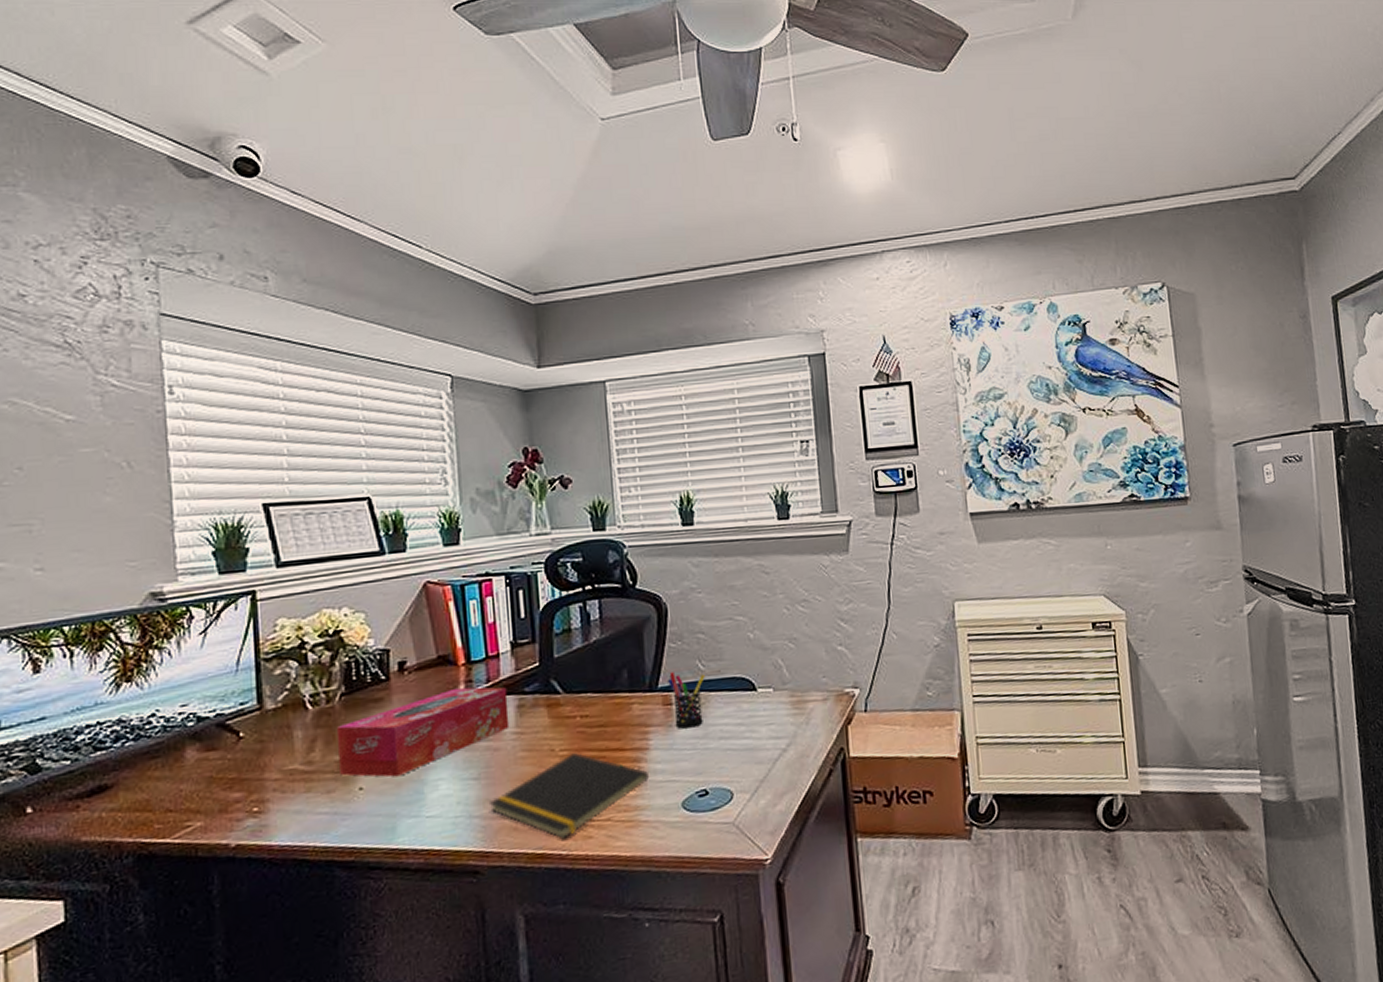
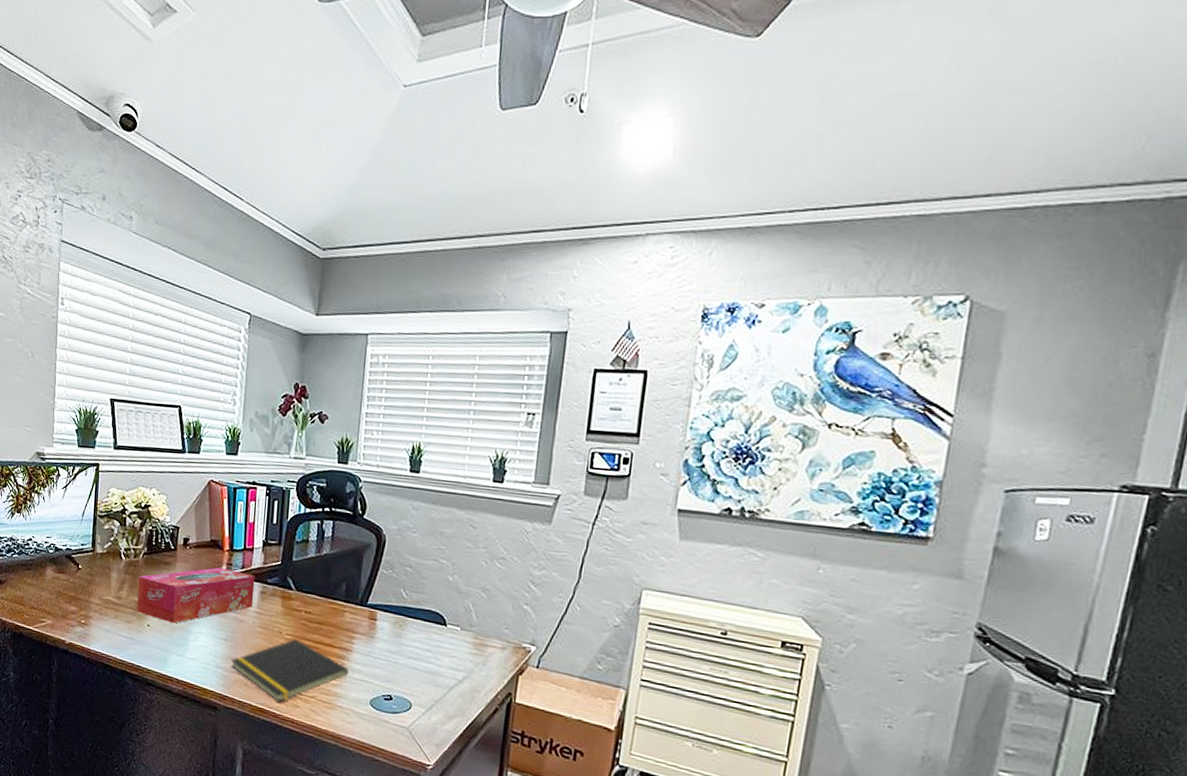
pen holder: present [668,672,705,729] -> none [375,594,406,643]

